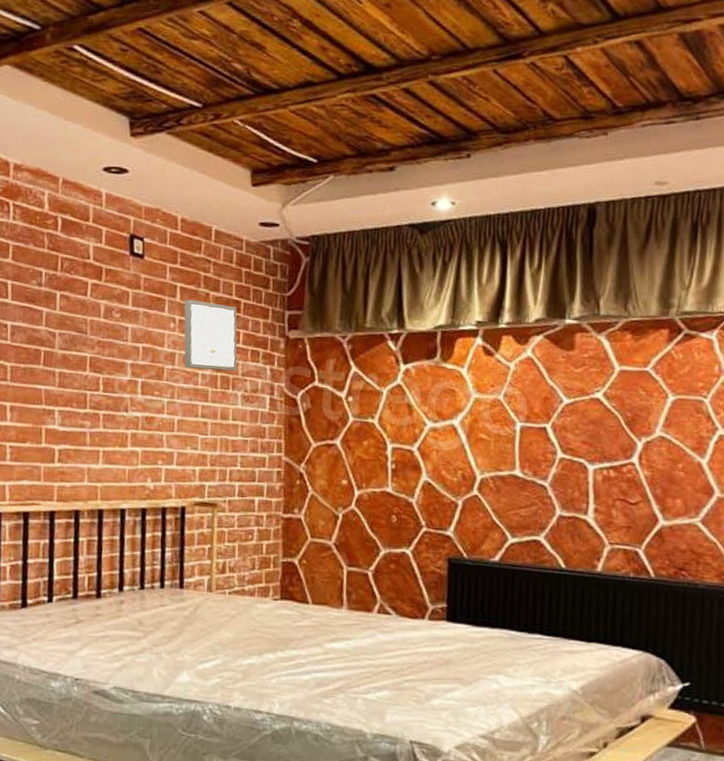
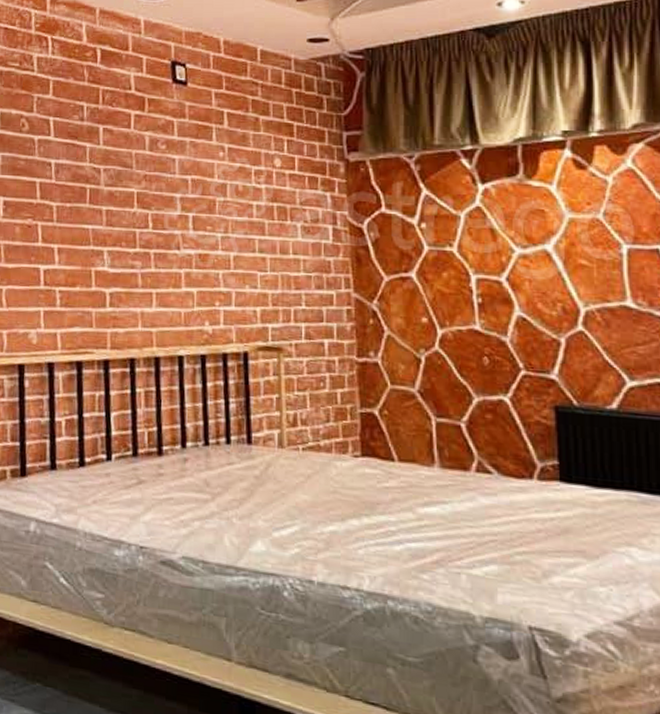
wall art: present [184,299,238,372] -> none [232,125,295,201]

